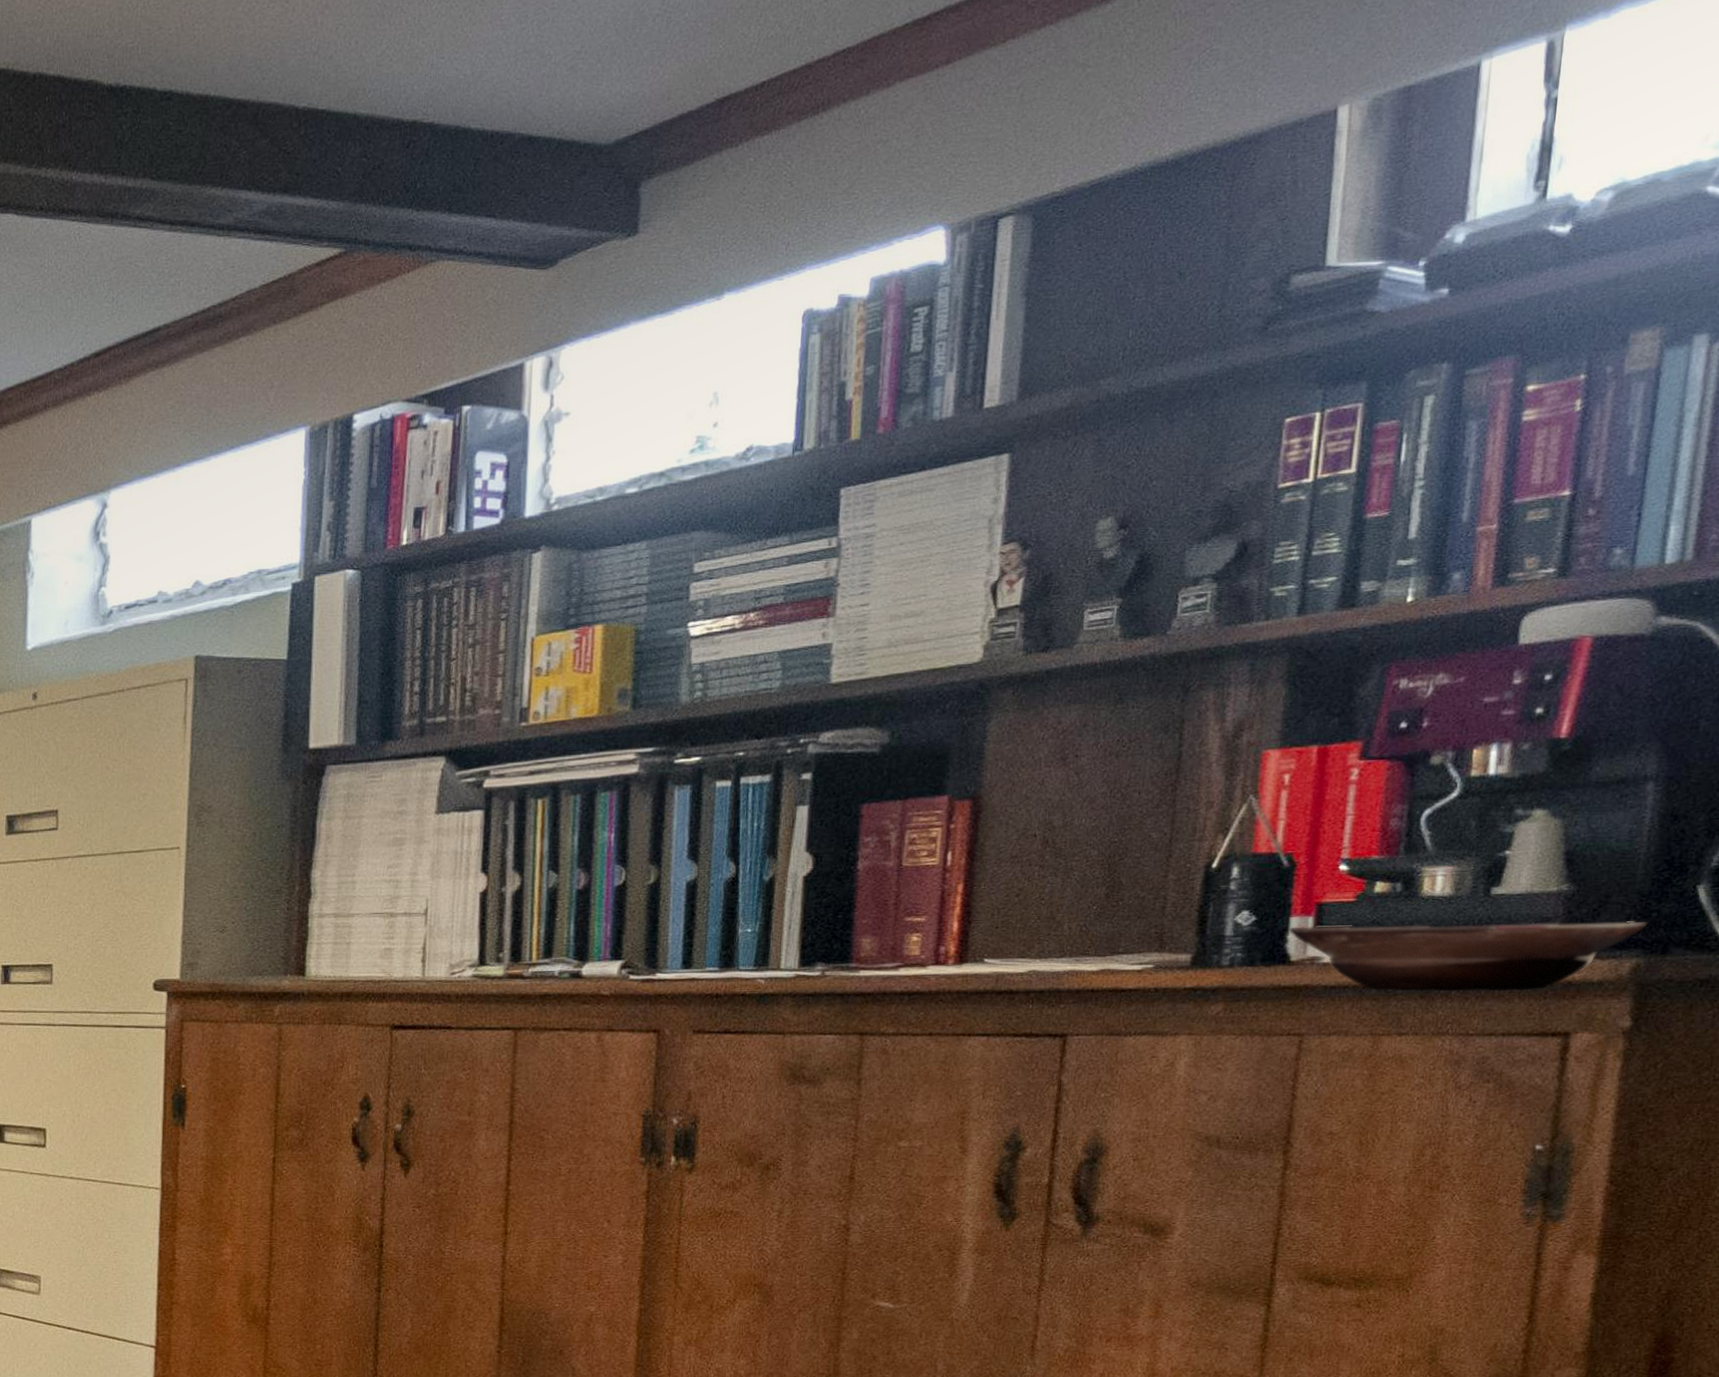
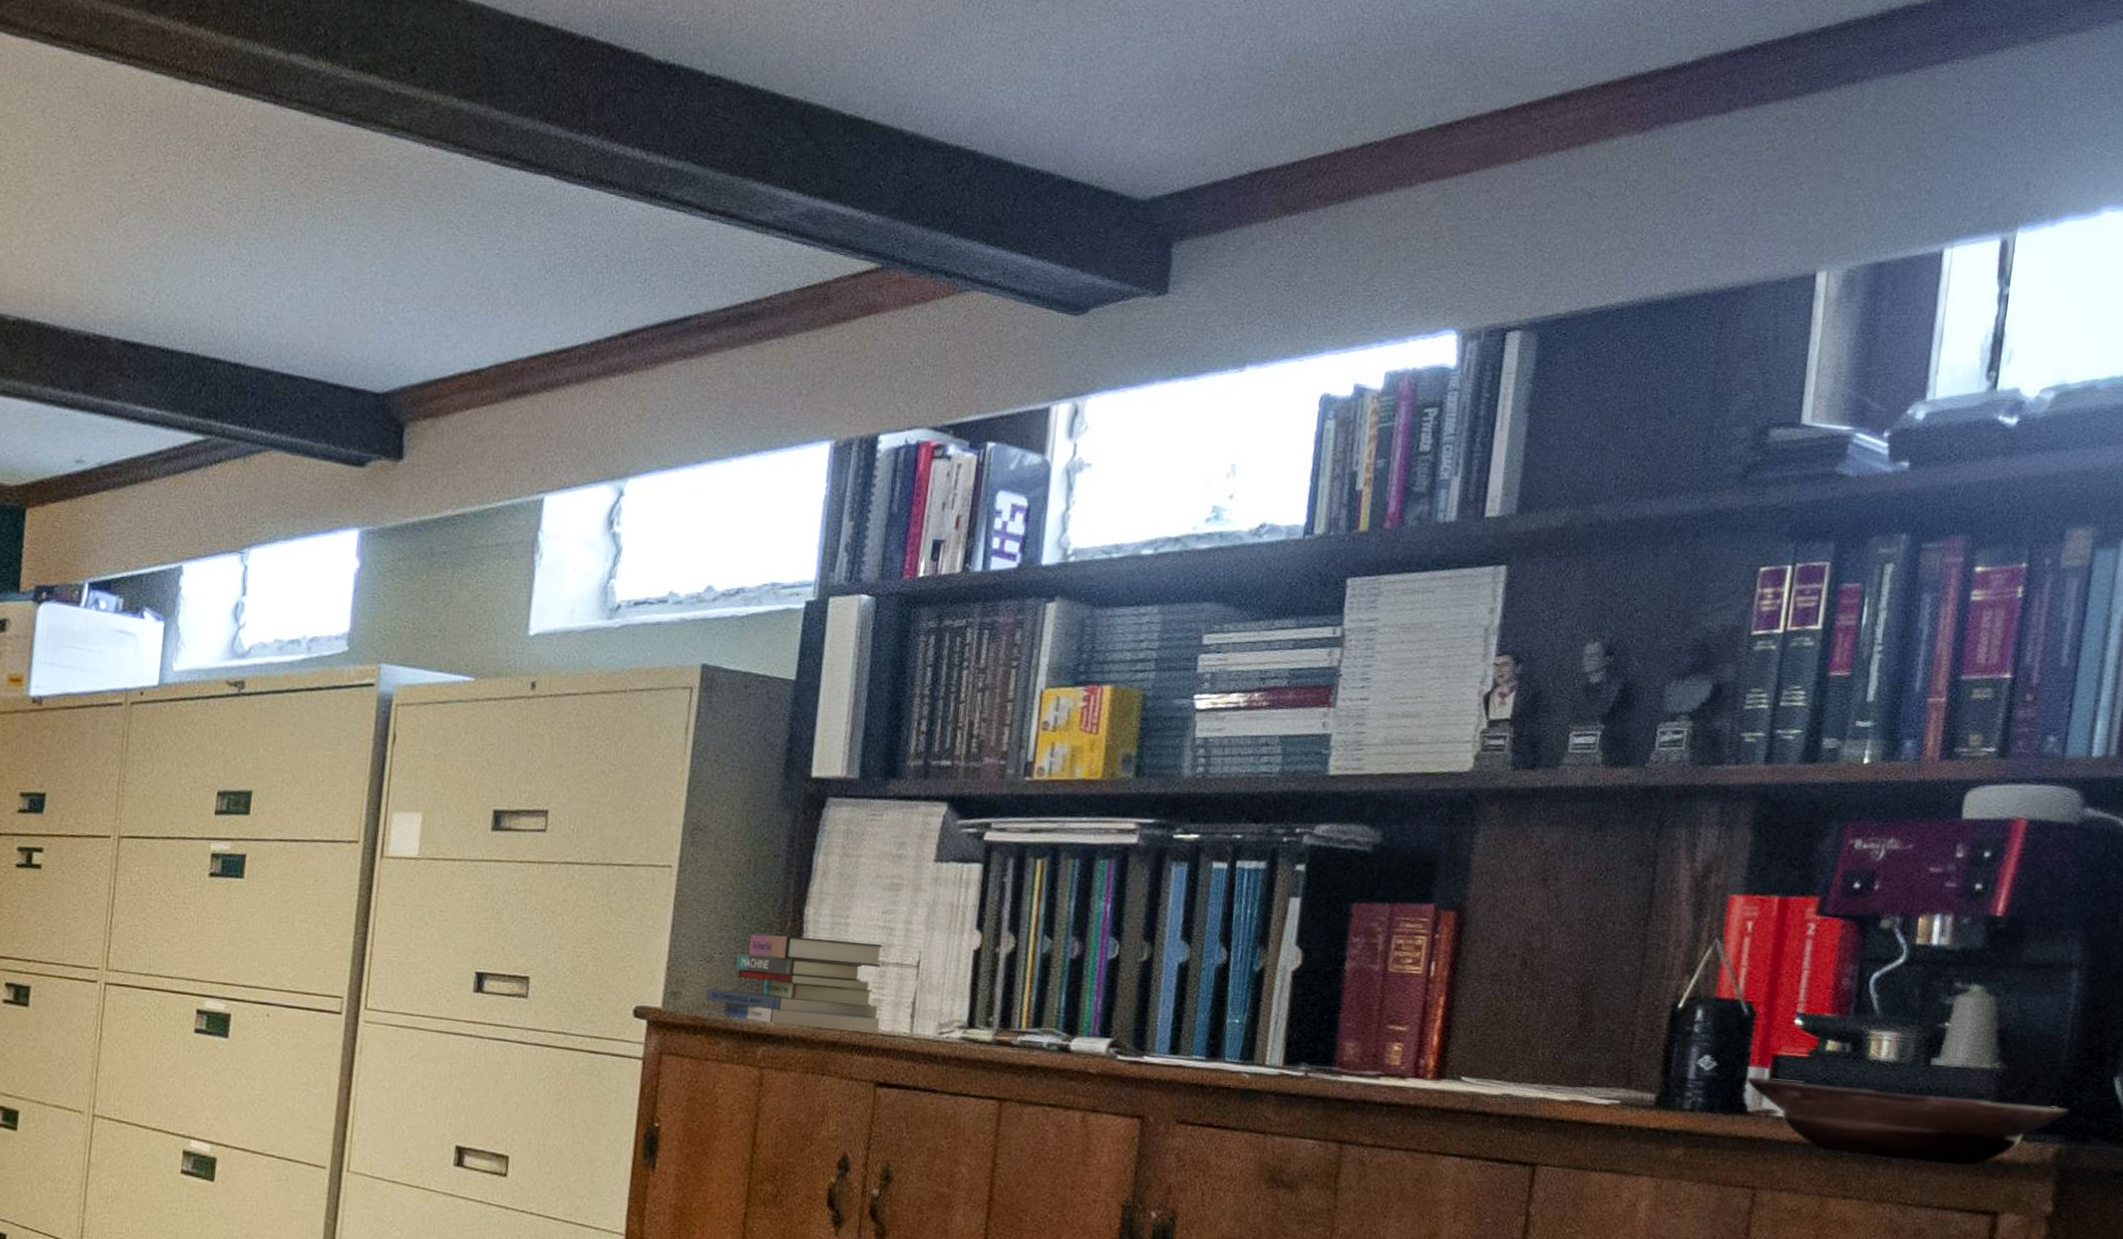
books: none [222,896,392,982] -> present [706,934,883,1033]

